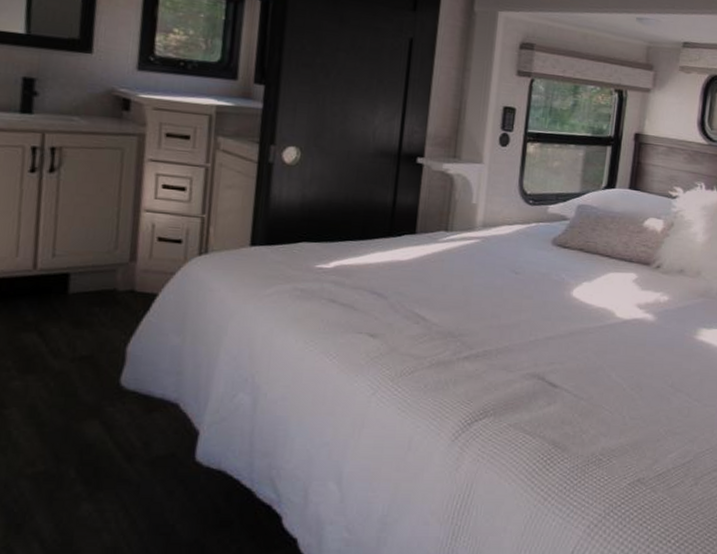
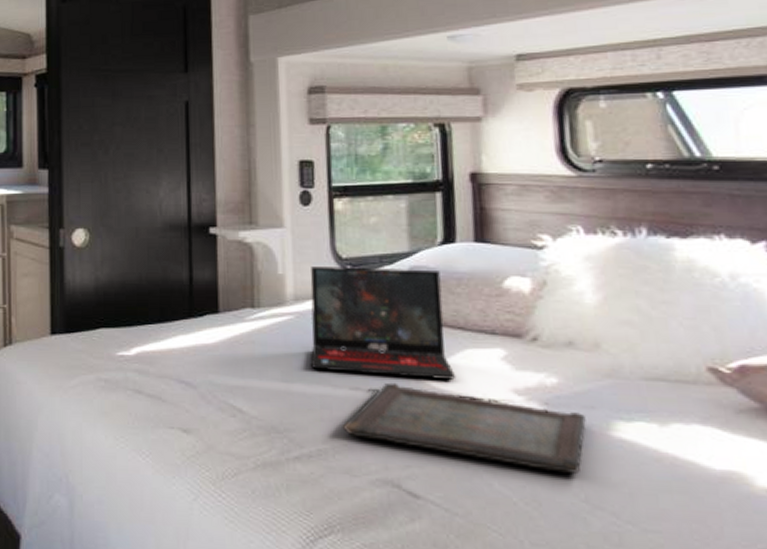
laptop: none [487,199,600,296] -> present [310,267,457,380]
serving tray: none [507,297,682,366] -> present [343,382,586,473]

